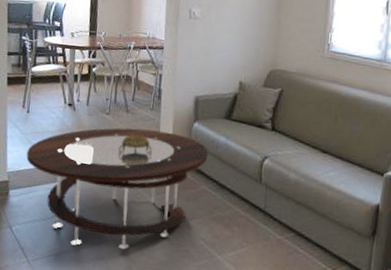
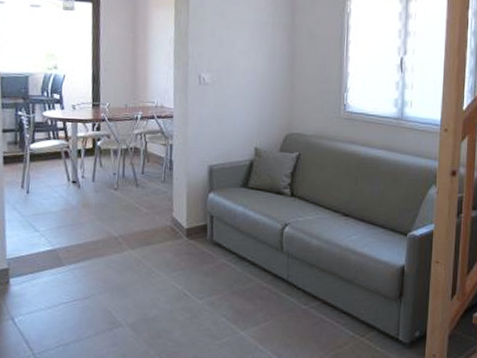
coffee table: present [26,128,208,250] -> none [27,203,226,334]
decorative bowl: present [118,134,152,154] -> none [129,209,166,230]

